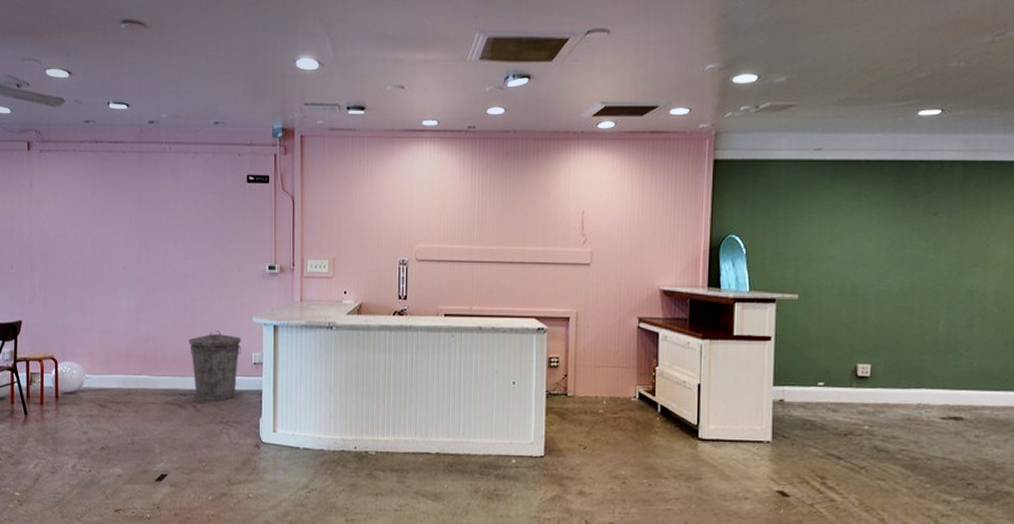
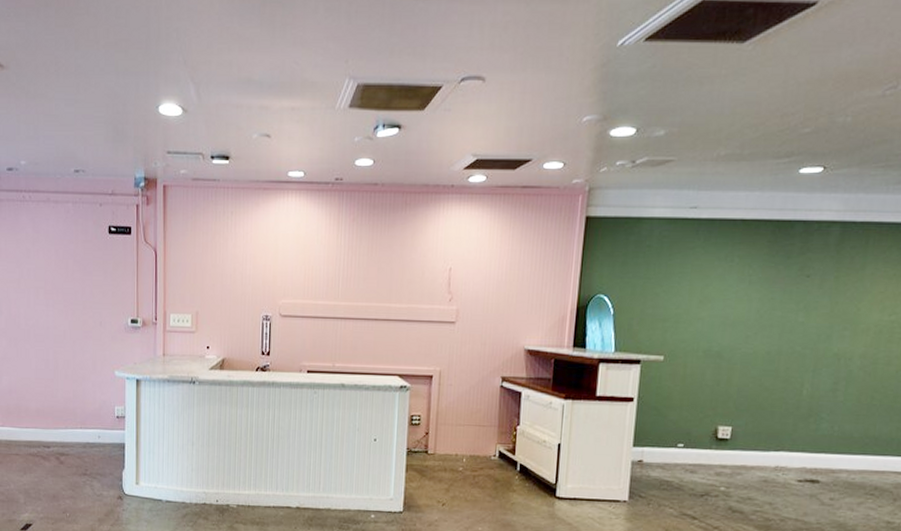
trash can: present [189,330,241,402] -> none [51,383,104,454]

